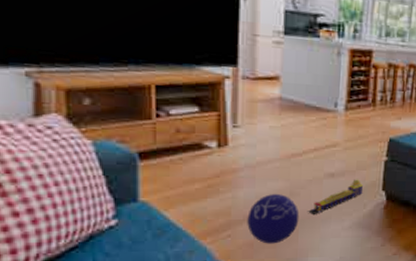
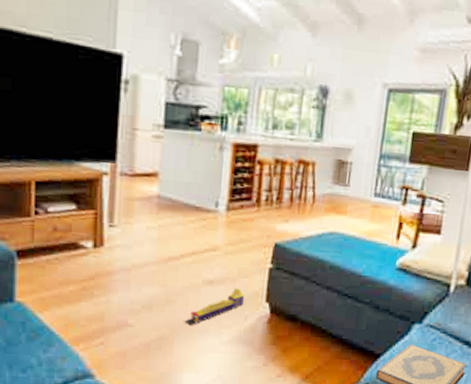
ball: present [247,194,300,244] -> none [120,300,175,355]

